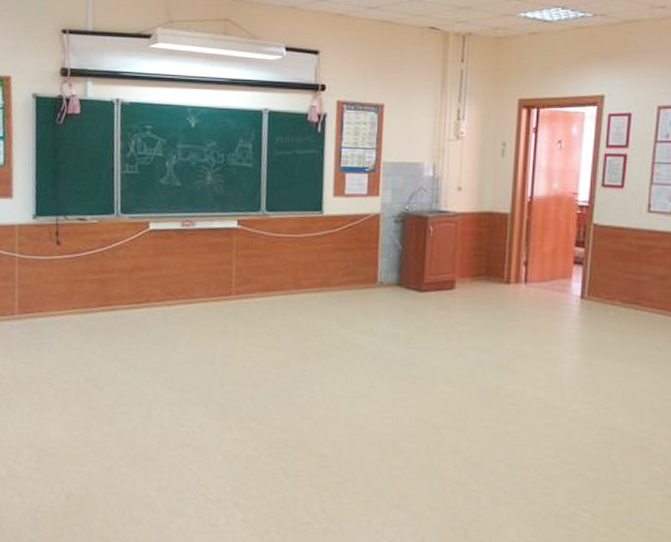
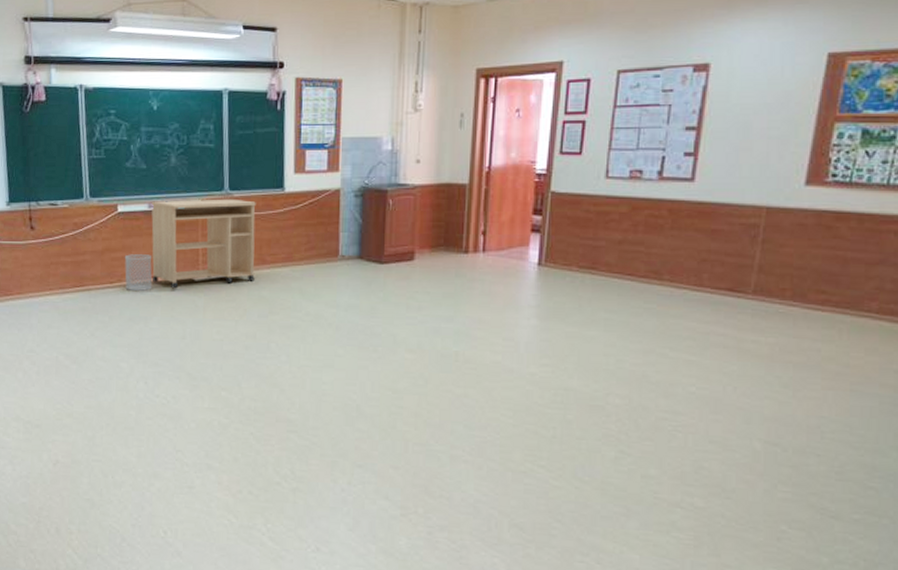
wastebasket: none [153,273,184,313] -> present [124,254,153,291]
desk: none [181,219,293,312] -> present [151,198,256,289]

